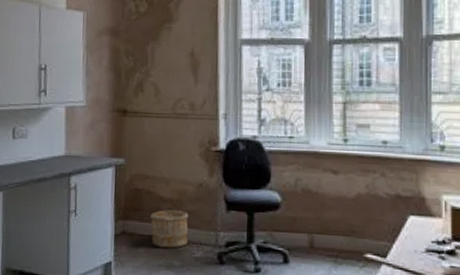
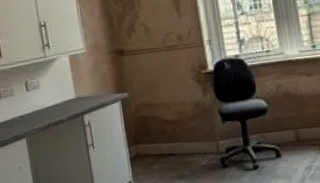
wooden bucket: present [150,210,189,248] -> none [158,128,194,163]

